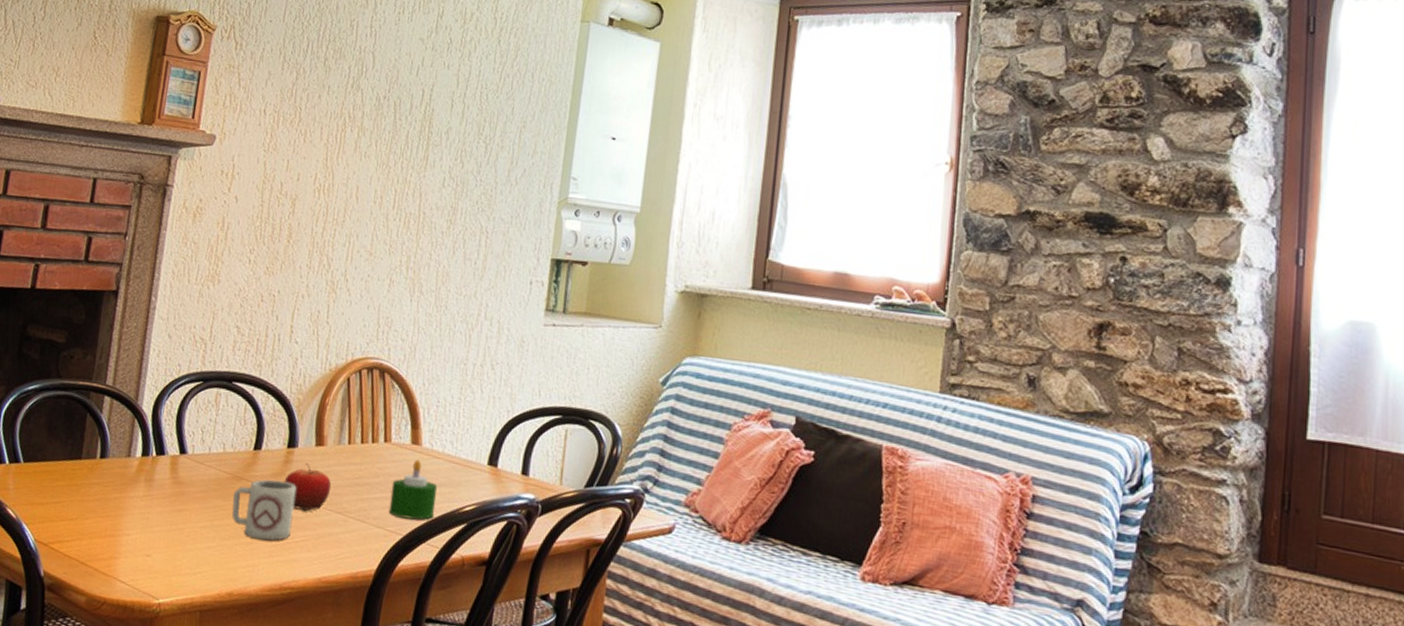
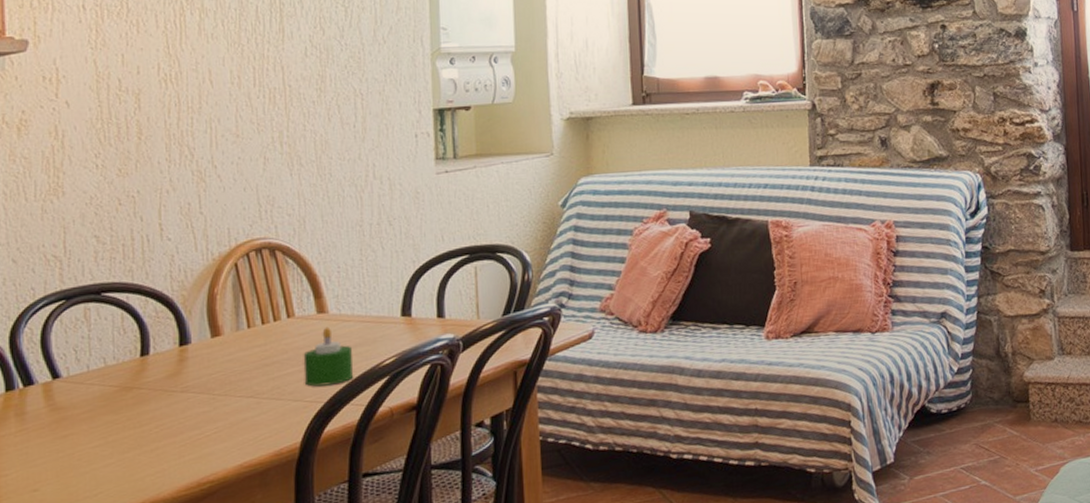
cup: present [231,479,297,541] -> none [125,379,200,445]
fruit: present [284,463,332,511] -> none [182,357,237,405]

